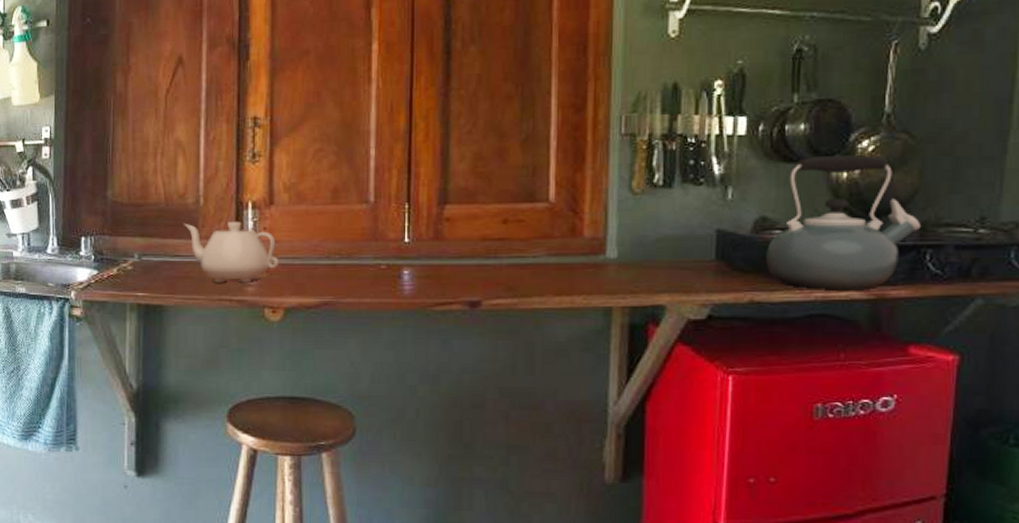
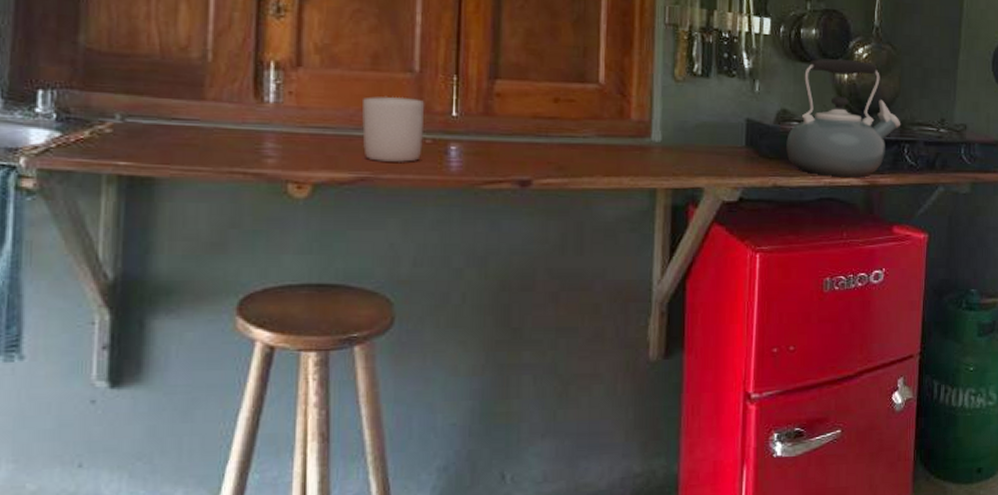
teapot: present [182,221,280,284] -> none [183,80,308,154]
mug: none [324,226,380,288] -> present [361,96,425,163]

